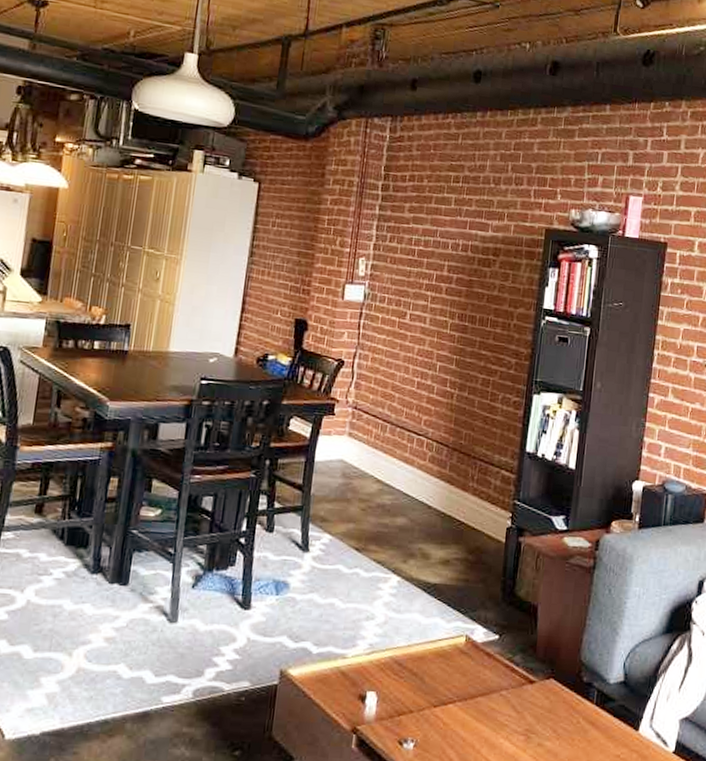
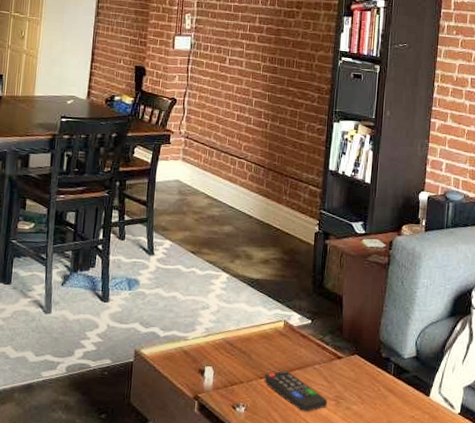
remote control: none [439,697,516,749] -> present [264,370,328,412]

